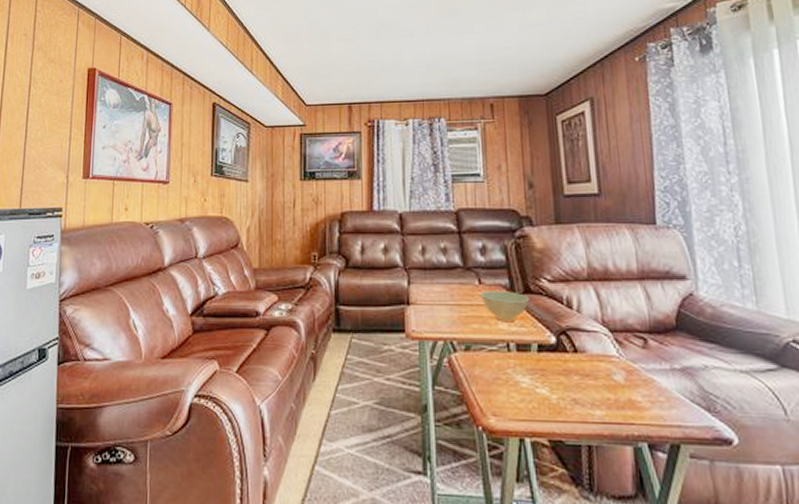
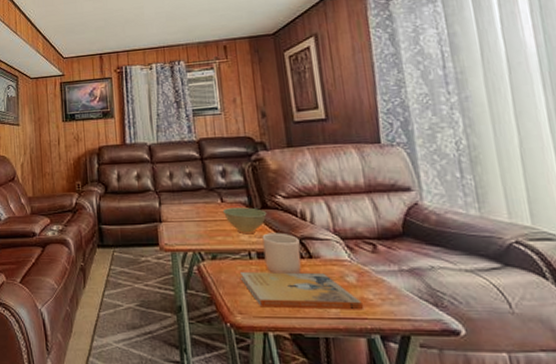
book: none [497,366,630,414] -> present [240,272,363,310]
mug: none [523,321,566,371] -> present [262,232,302,275]

